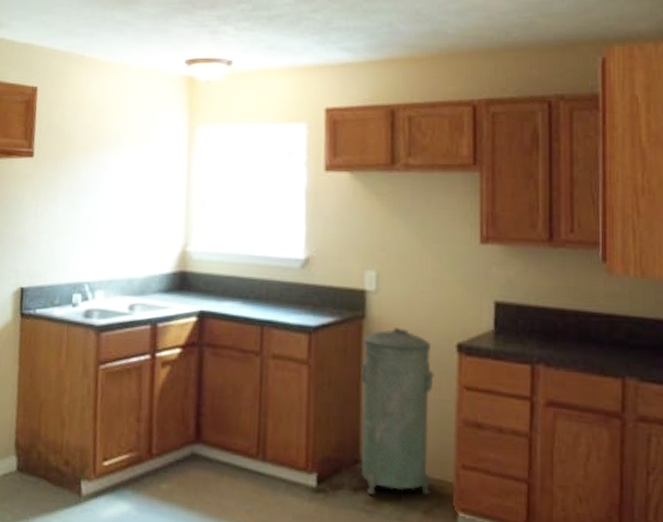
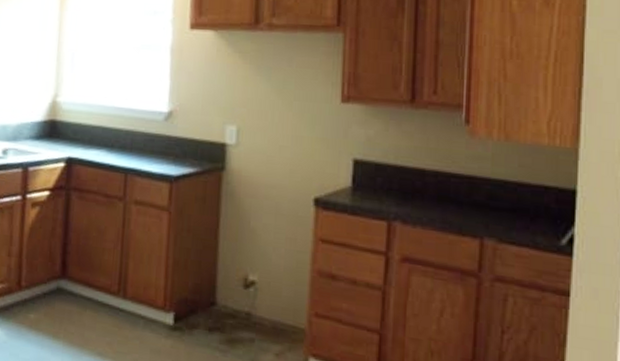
trash can: present [360,326,434,495] -> none [215,179,291,339]

